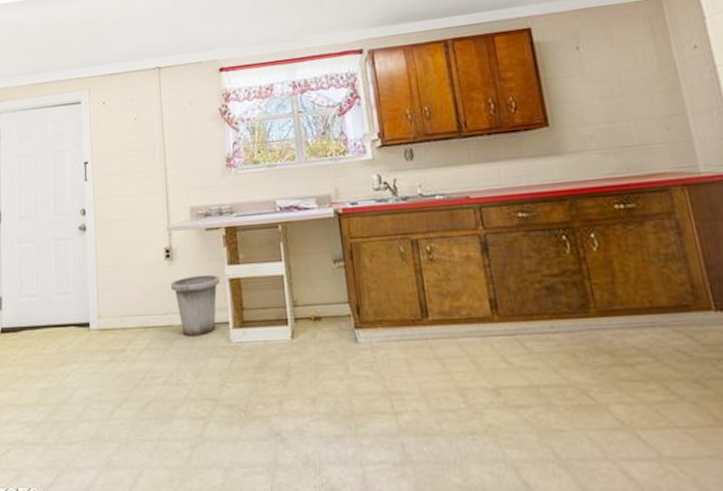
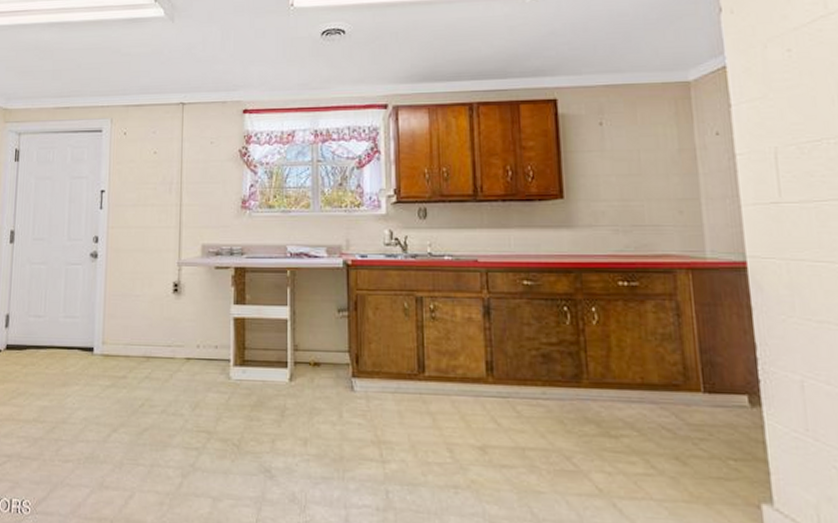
trash can: present [170,274,220,337] -> none [175,311,225,370]

